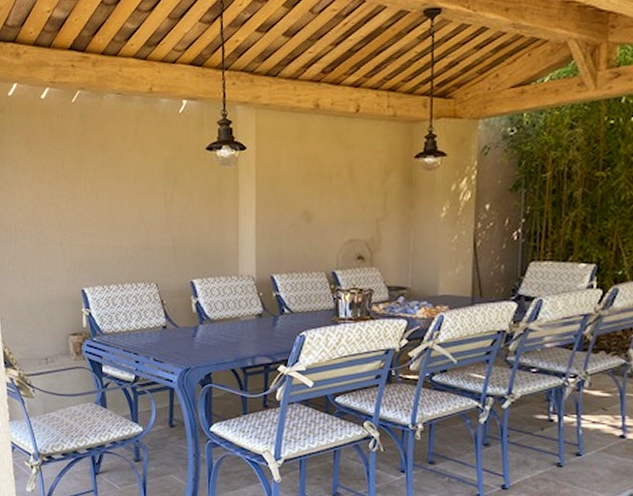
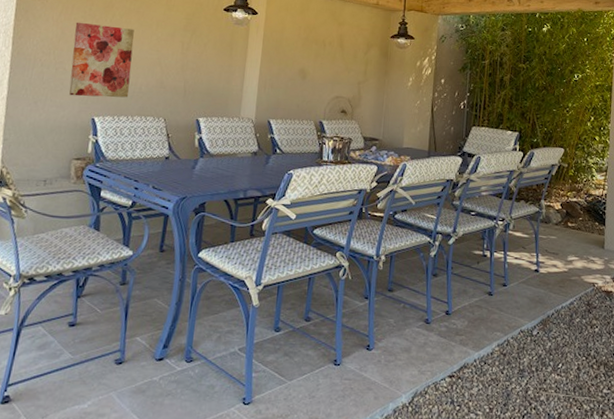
wall art: none [49,184,116,267] -> present [69,22,134,98]

